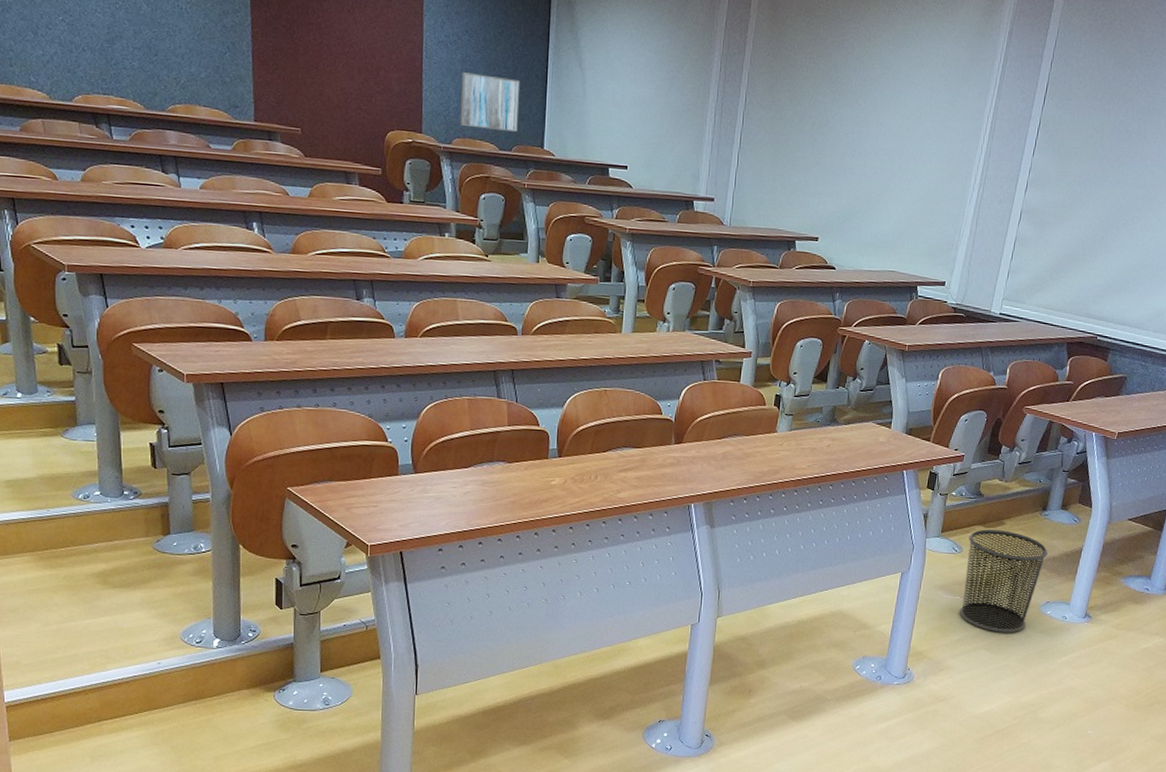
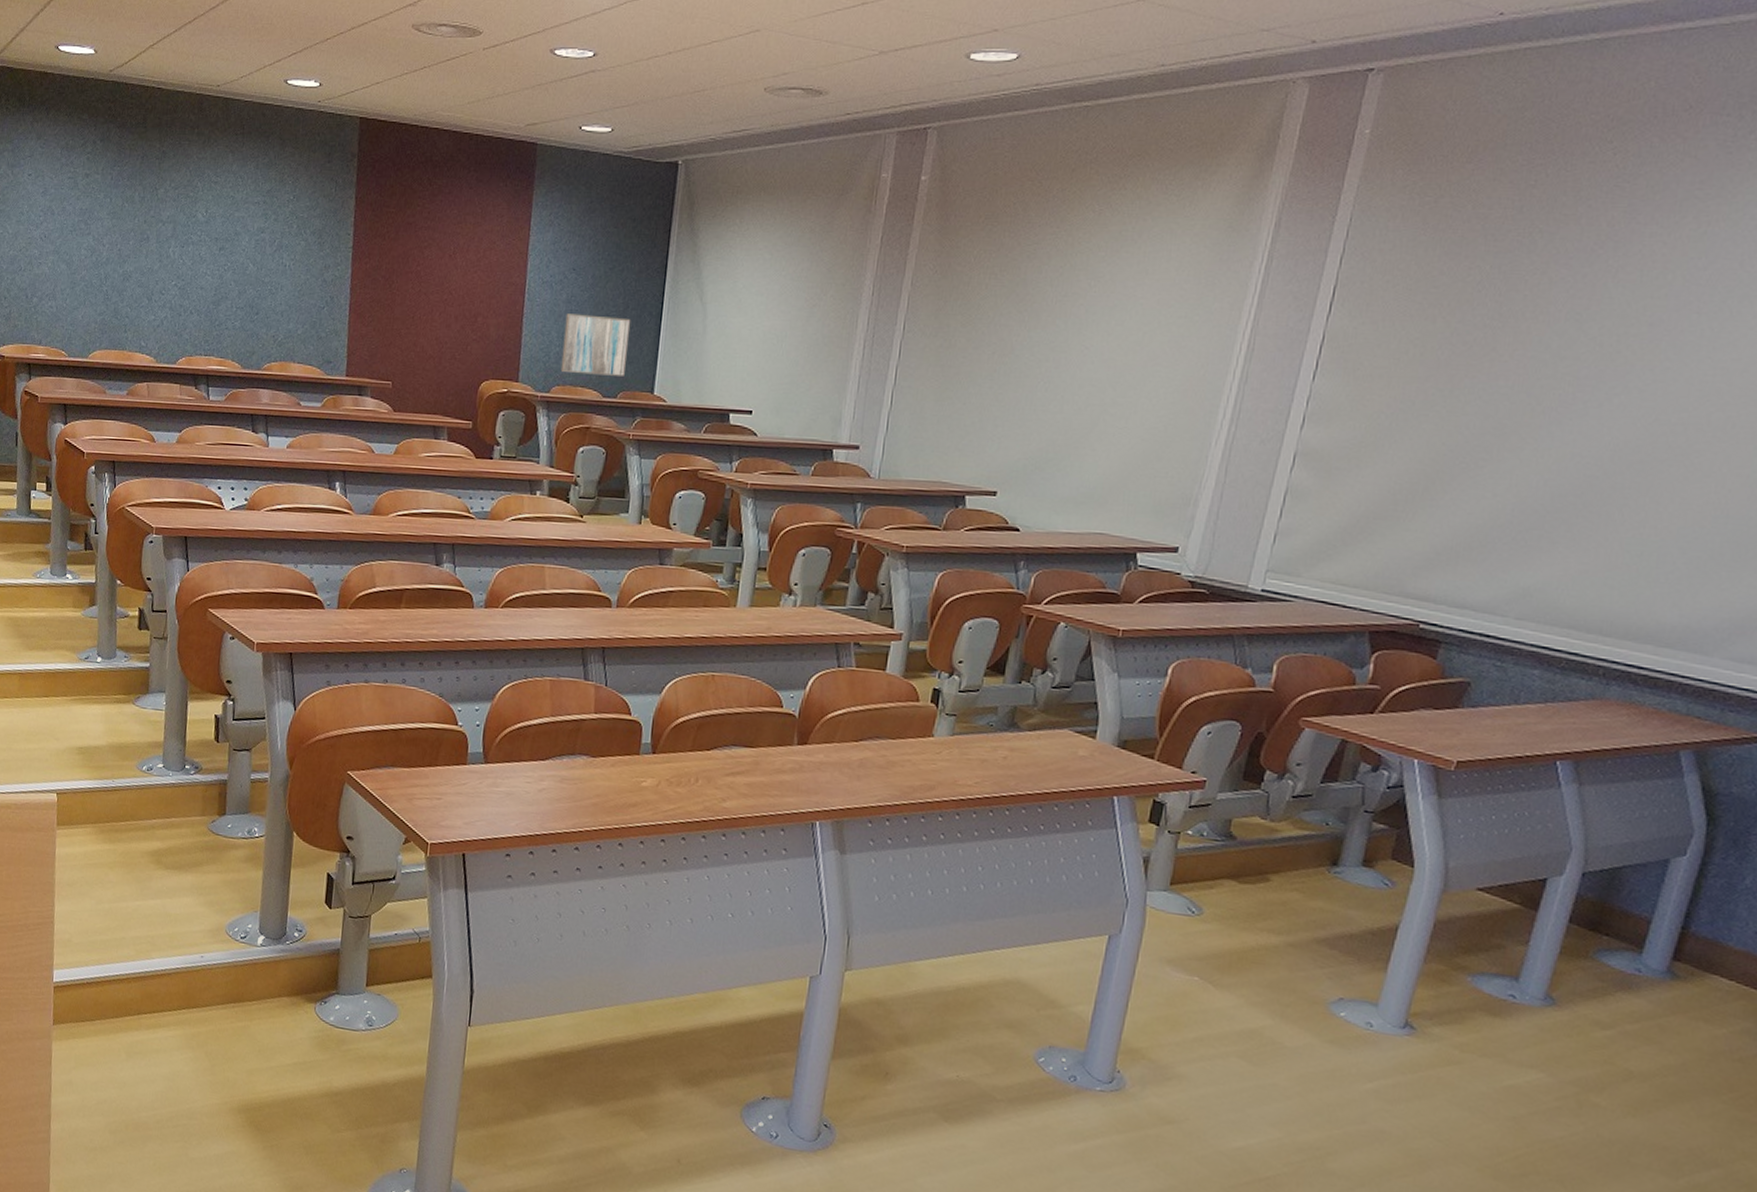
waste bin: present [960,529,1049,633] -> none [1198,885,1342,1038]

